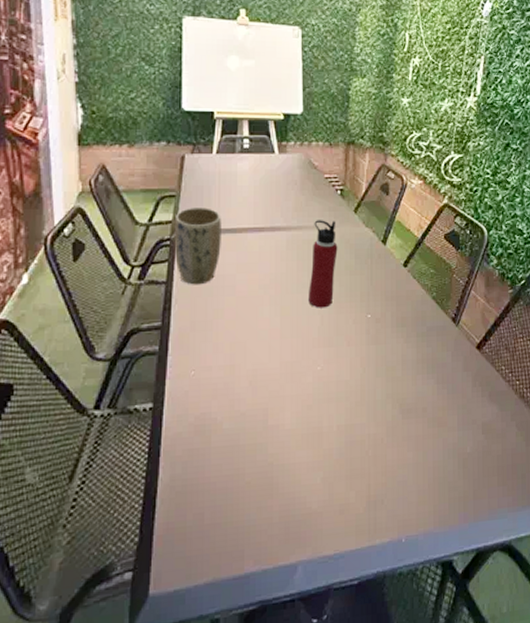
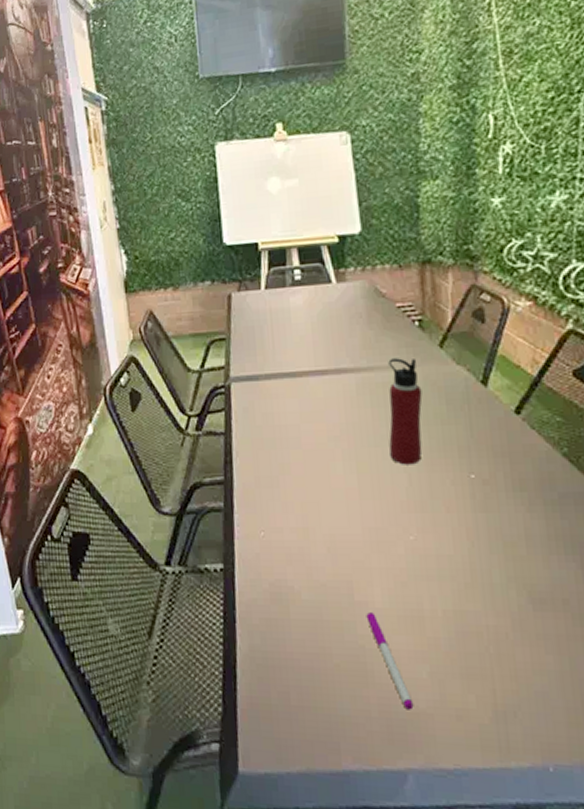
plant pot: present [174,208,221,285] -> none [227,350,281,436]
pen: none [276,434,308,512] -> present [366,612,414,710]

